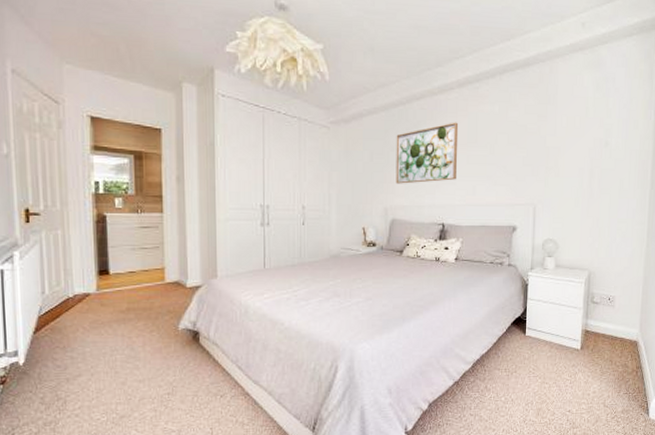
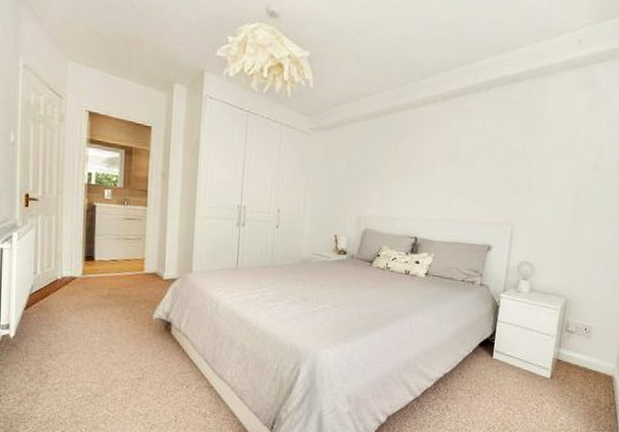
wall art: present [396,122,459,184] -> none [371,135,440,195]

